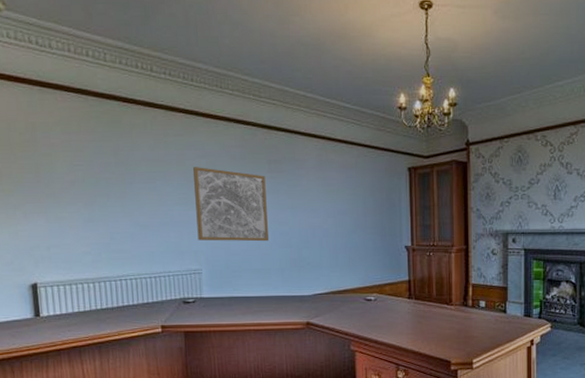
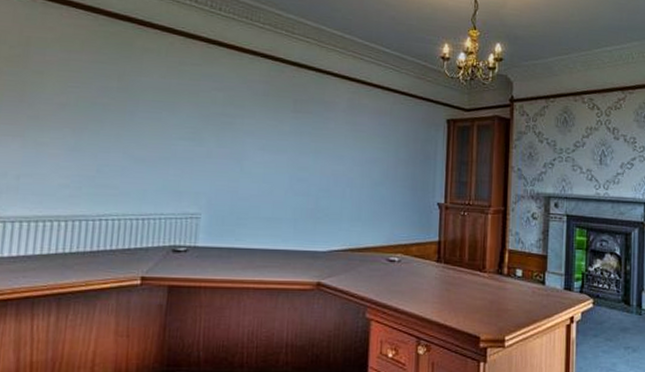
wall art: present [193,167,268,242] -> none [201,100,289,187]

